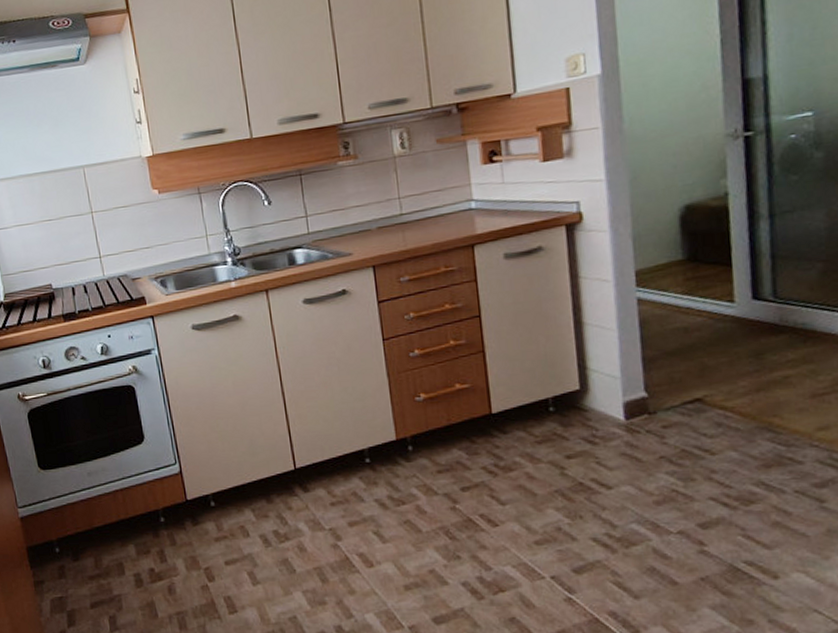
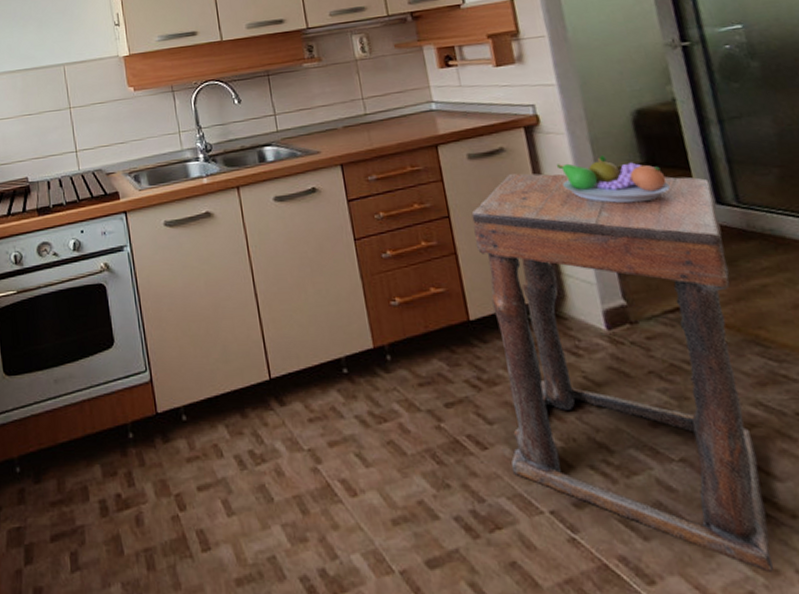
side table: none [503,272,754,622] -> present [471,173,774,572]
fruit bowl: none [594,253,709,300] -> present [556,155,671,204]

